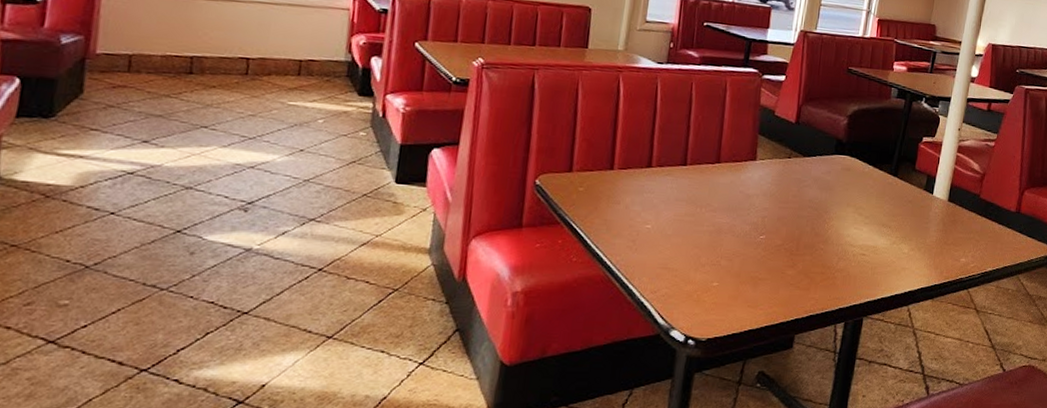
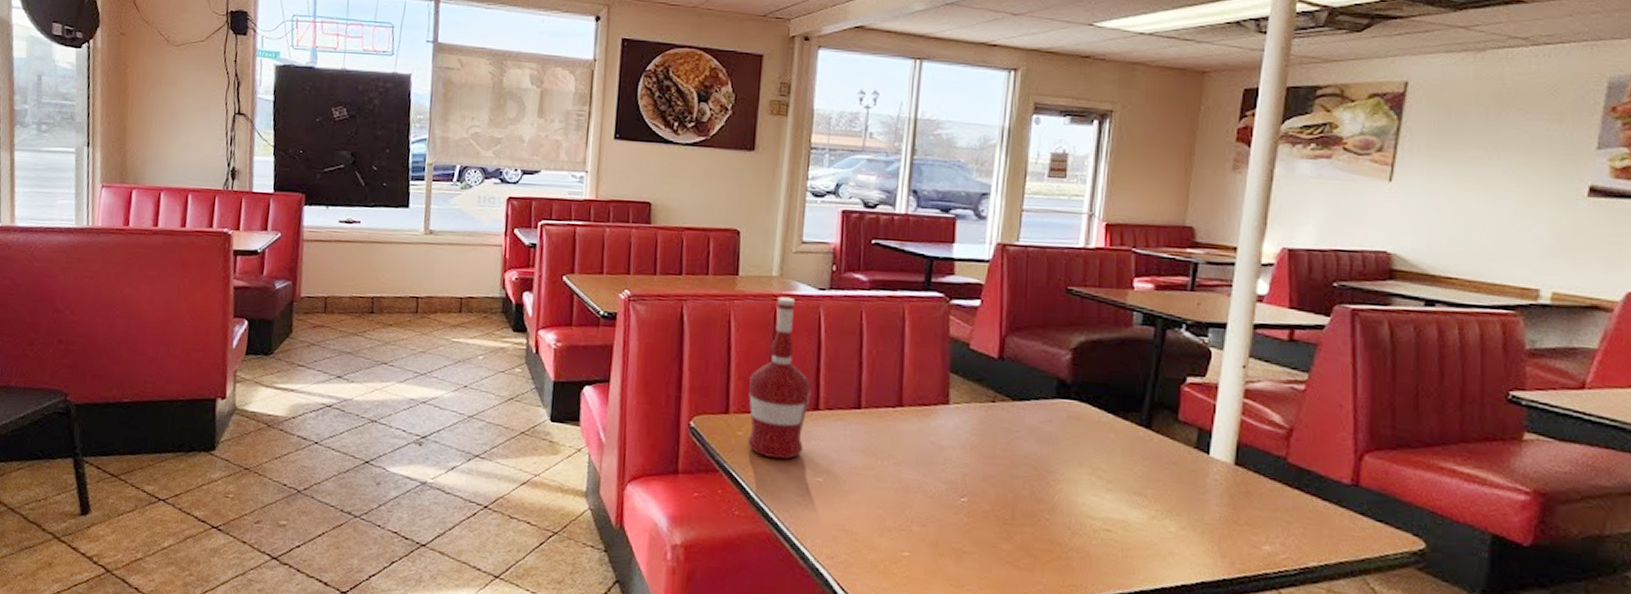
alcohol: none [587,68,647,210] -> present [747,296,812,459]

